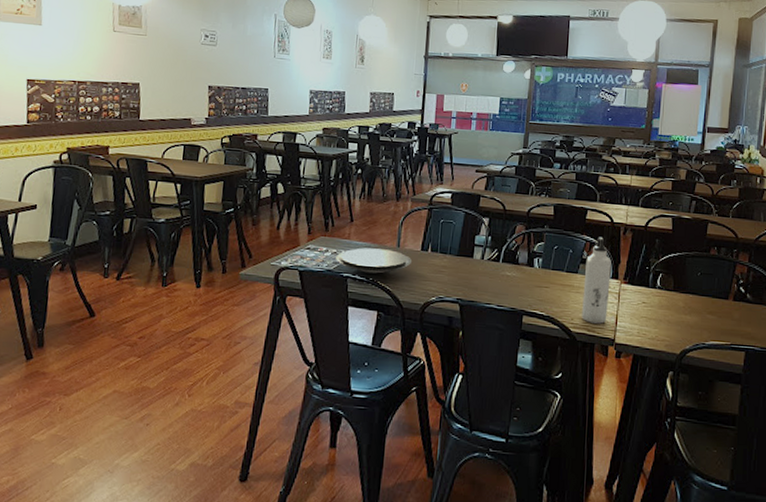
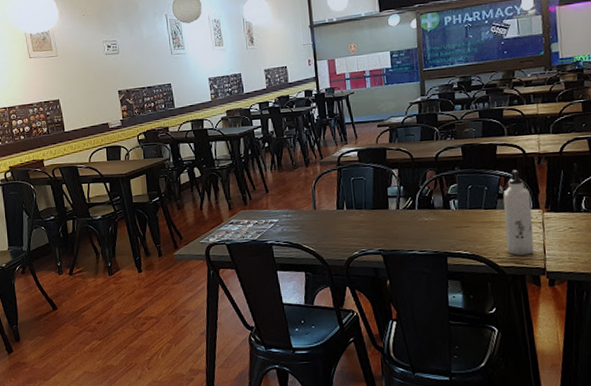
plate: present [336,248,413,274] -> none [258,213,330,238]

